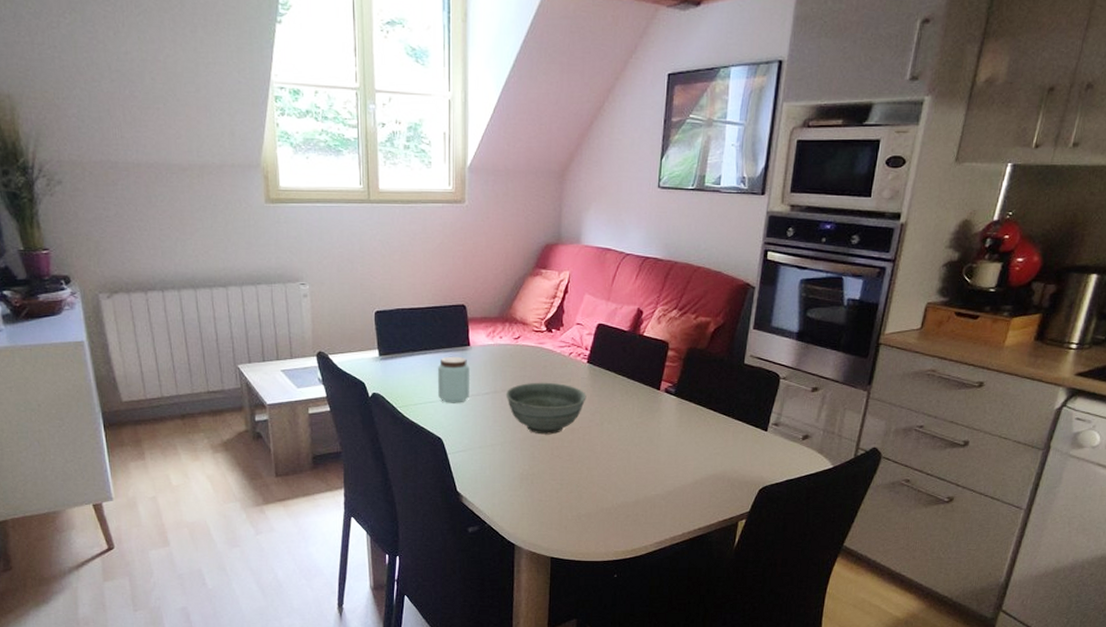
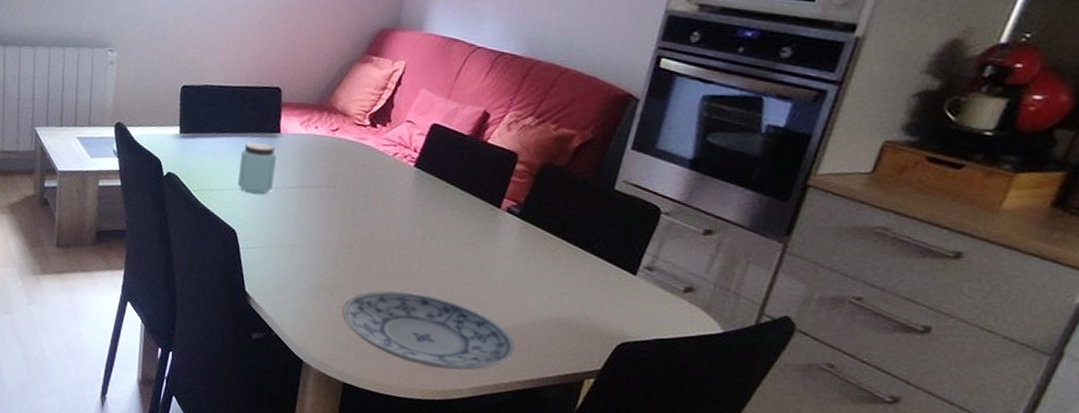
bowl: present [505,382,587,435] -> none [313,181,409,243]
plate: none [542,471,683,531] -> present [342,290,515,370]

